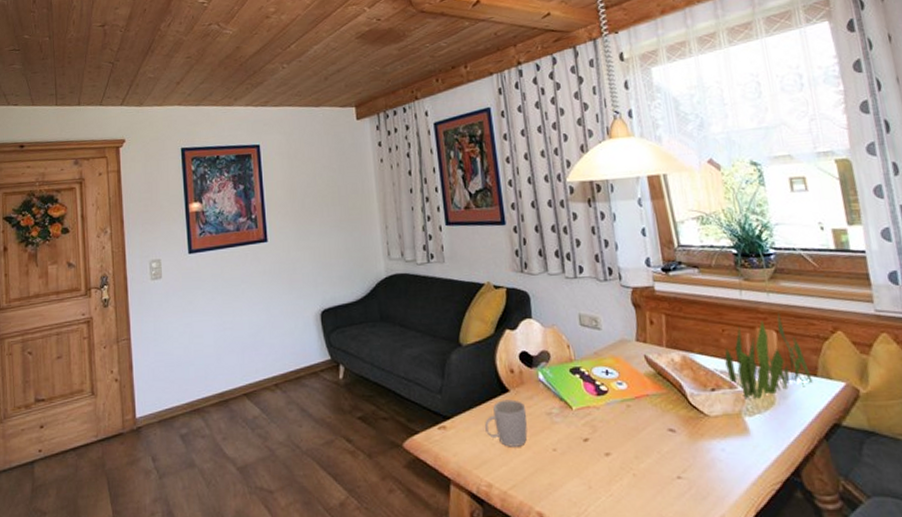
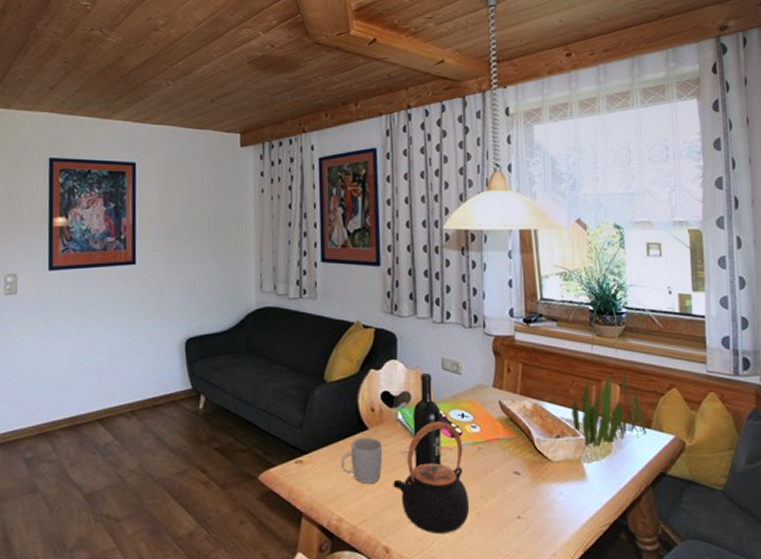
teapot: none [540,379,625,497] -> present [393,421,470,533]
wine bottle: none [553,331,590,429] -> present [413,373,442,467]

